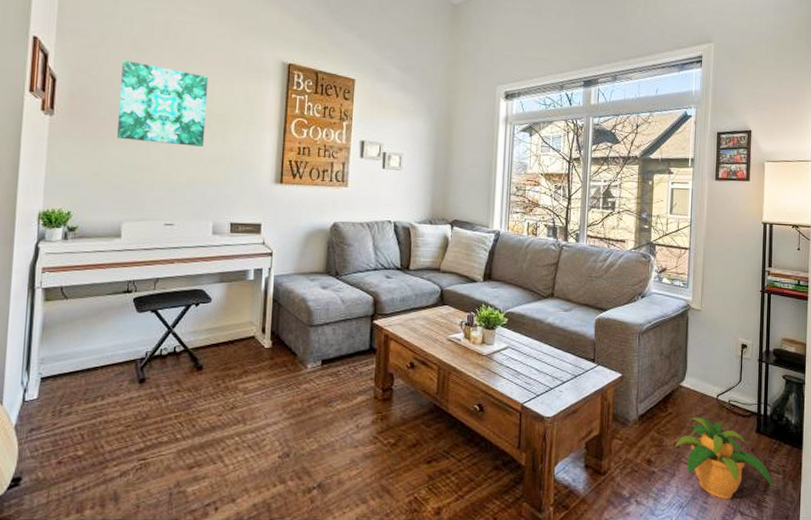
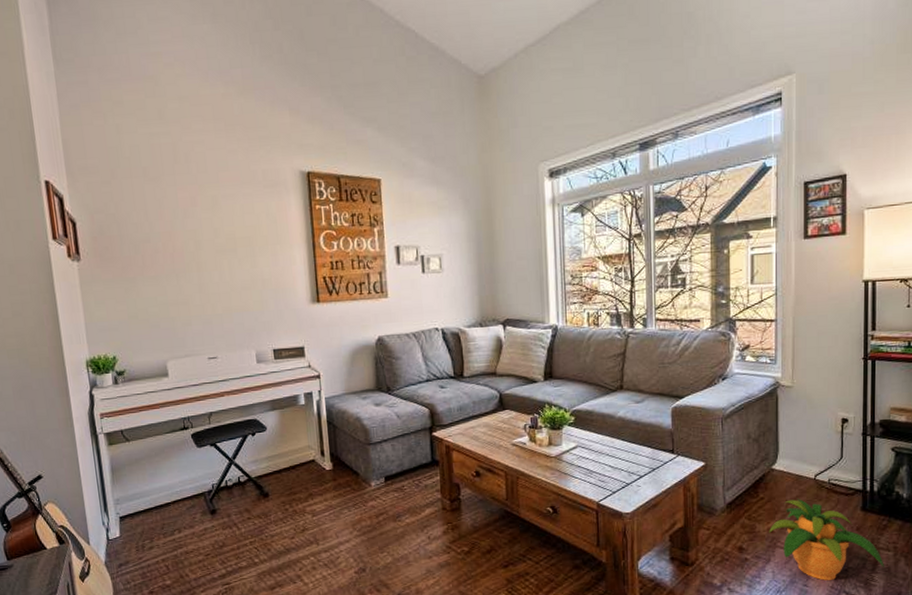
wall art: present [116,60,209,147] -> none [137,193,234,277]

